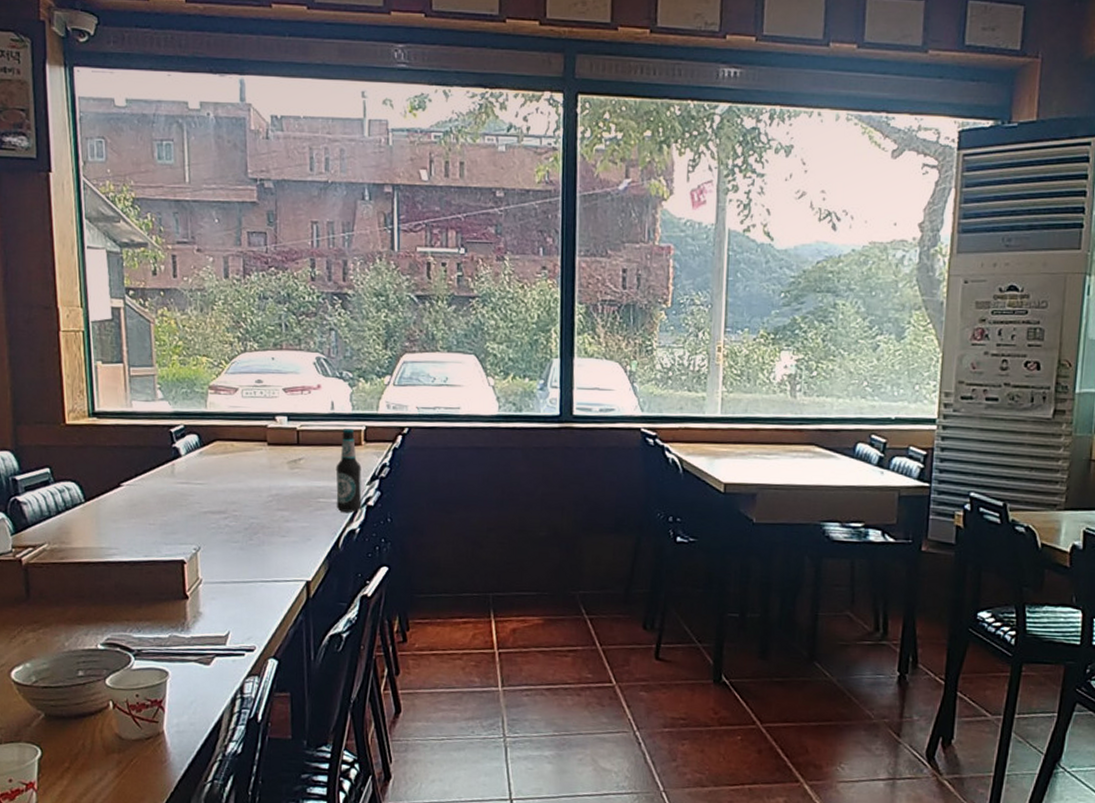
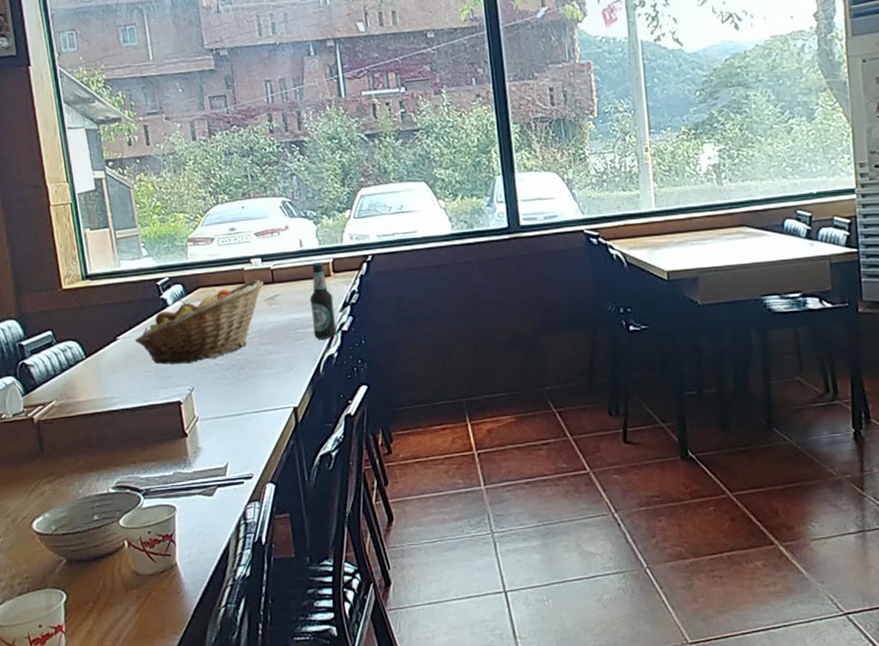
fruit basket: none [140,438,287,522] -> present [134,279,263,365]

